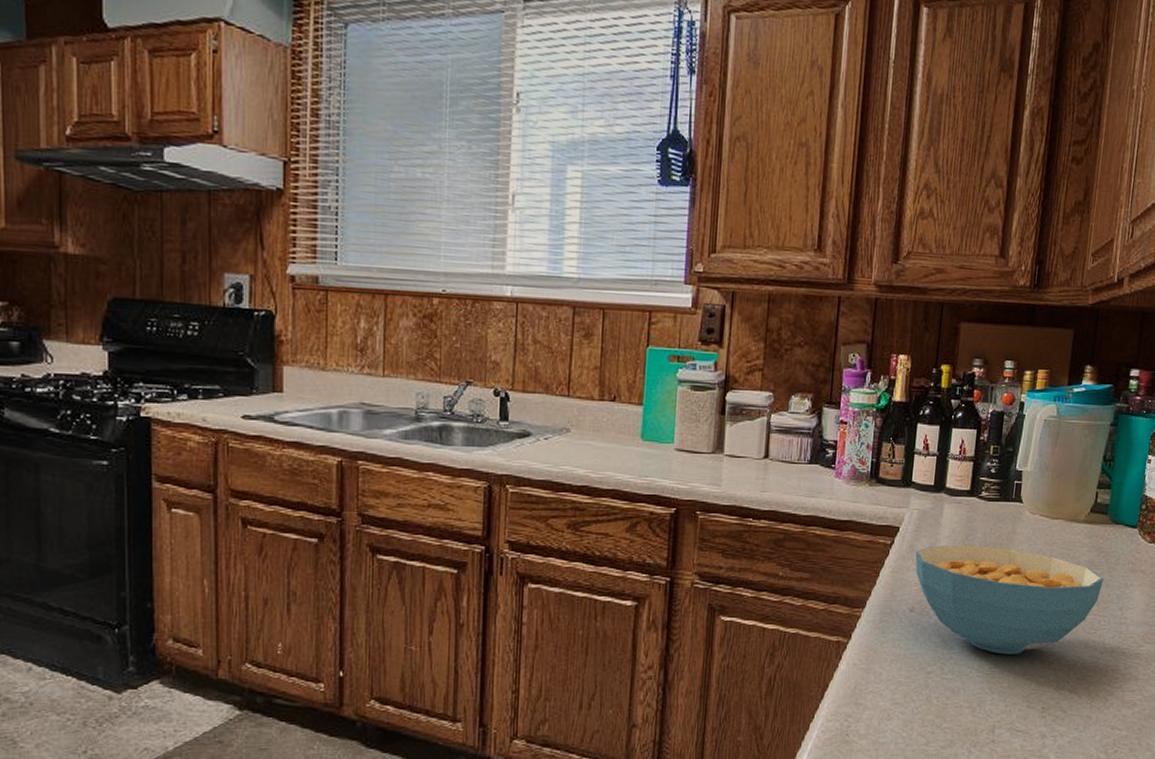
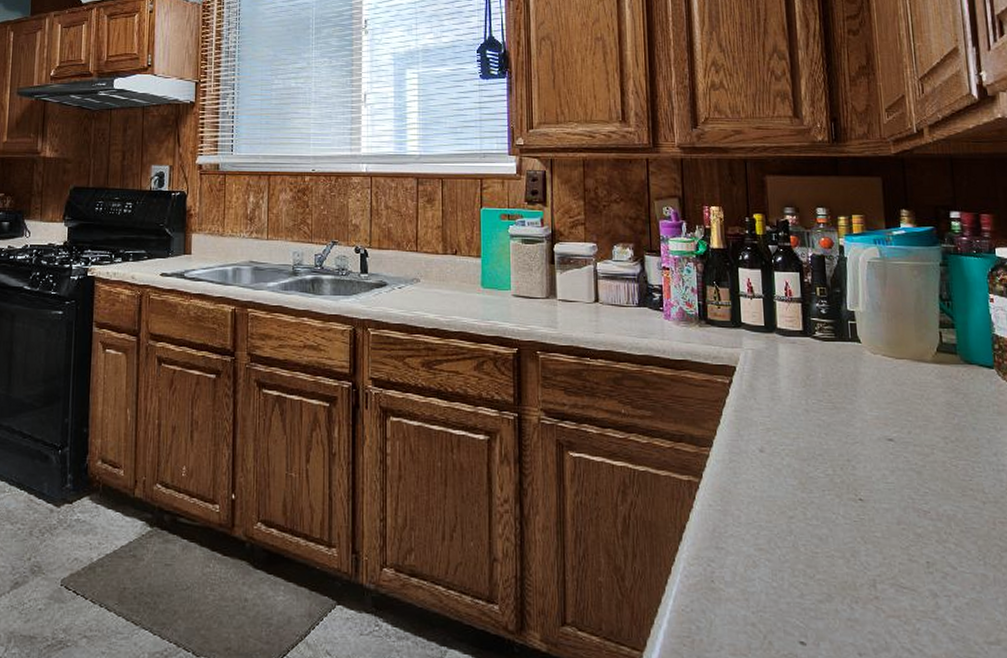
cereal bowl: present [915,544,1104,655] -> none [756,384,968,501]

